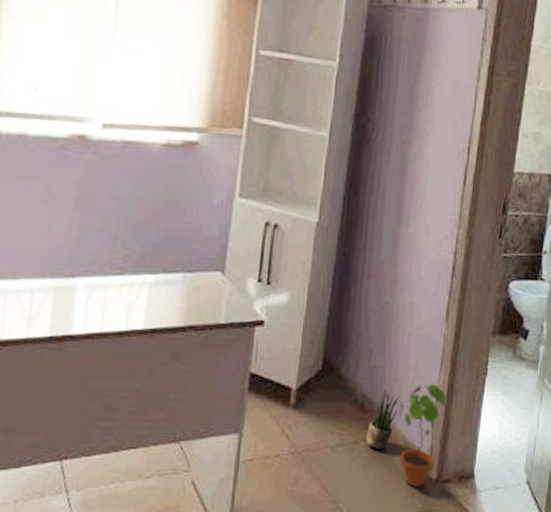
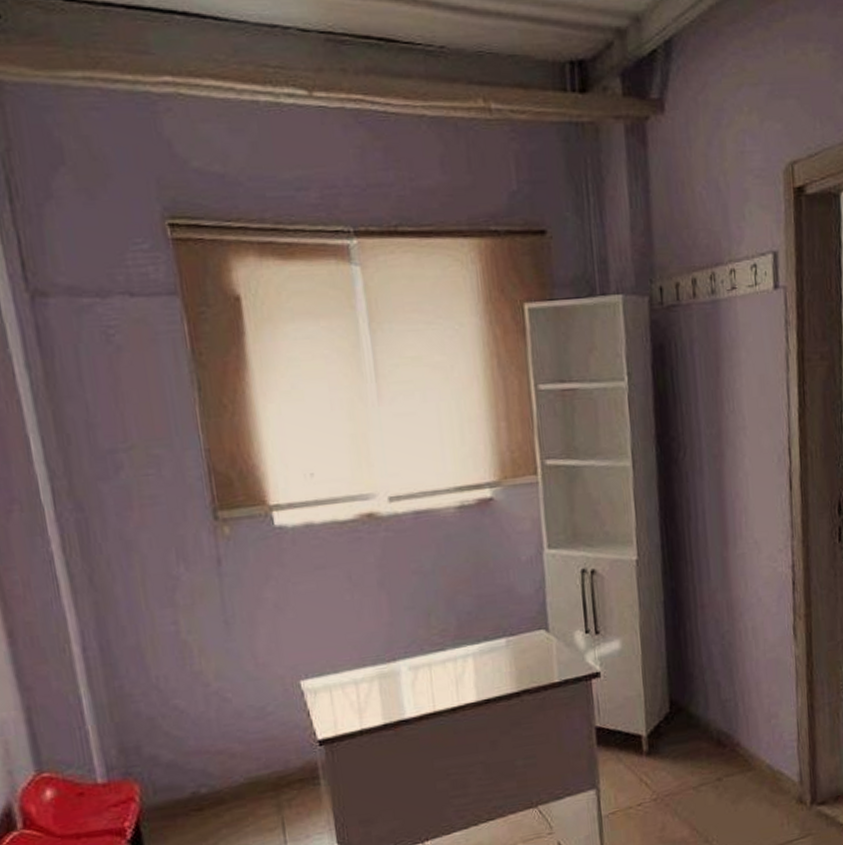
potted plant: present [366,389,401,450] -> none [729,720,759,783]
potted plant: present [398,383,447,487] -> none [758,706,809,814]

